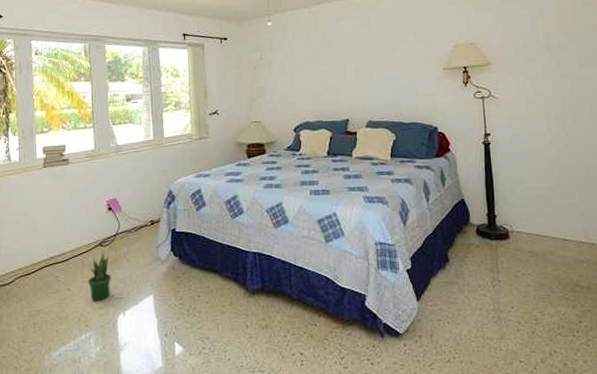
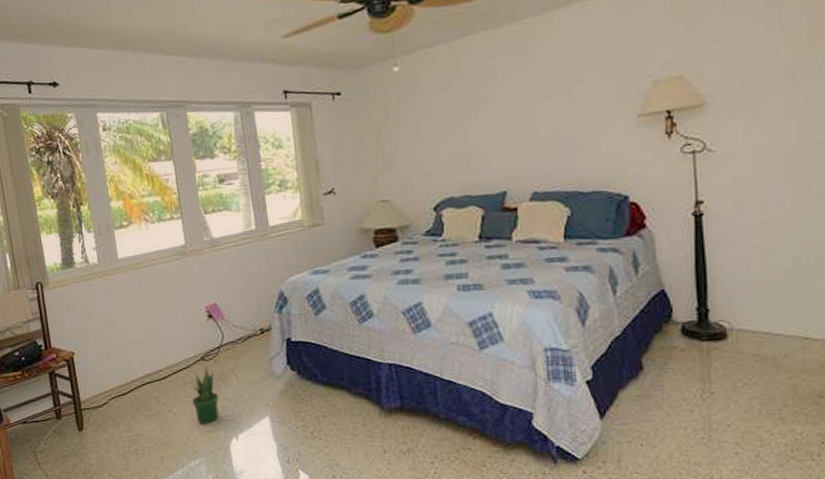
books: present [42,144,70,168] -> none [123,240,158,270]

